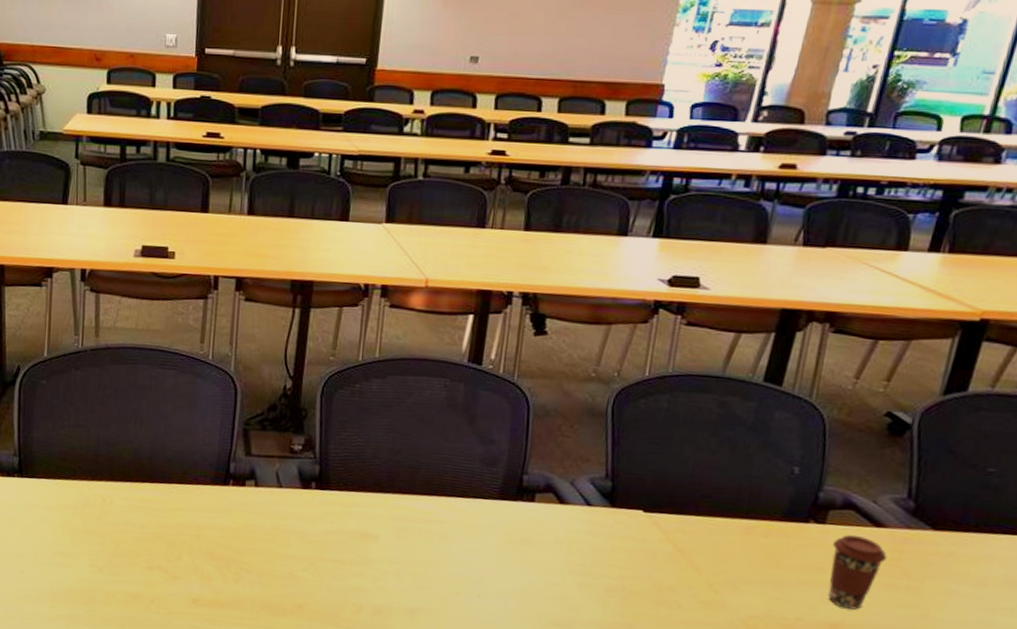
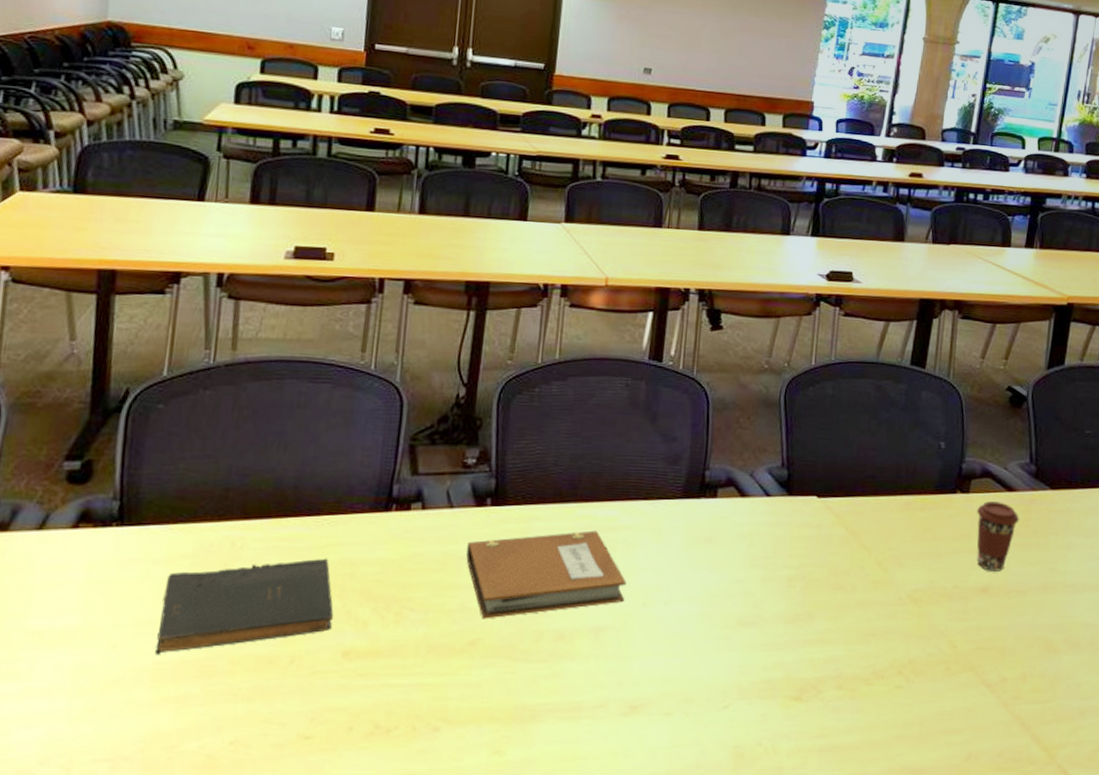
book: none [51,518,184,582] -> present [155,558,334,655]
notebook: none [294,518,441,590] -> present [466,530,627,619]

